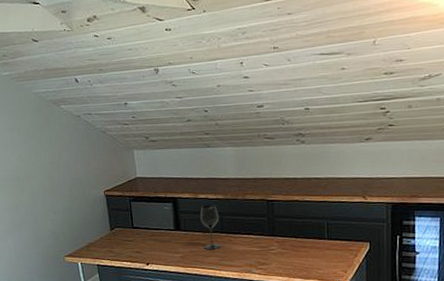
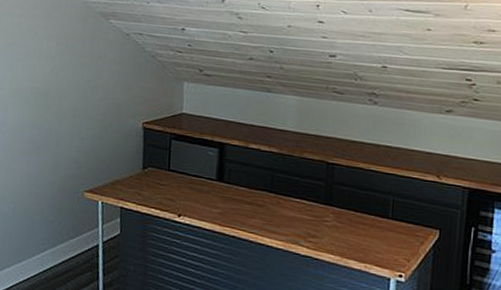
wineglass: present [200,204,221,249] -> none [248,156,270,210]

